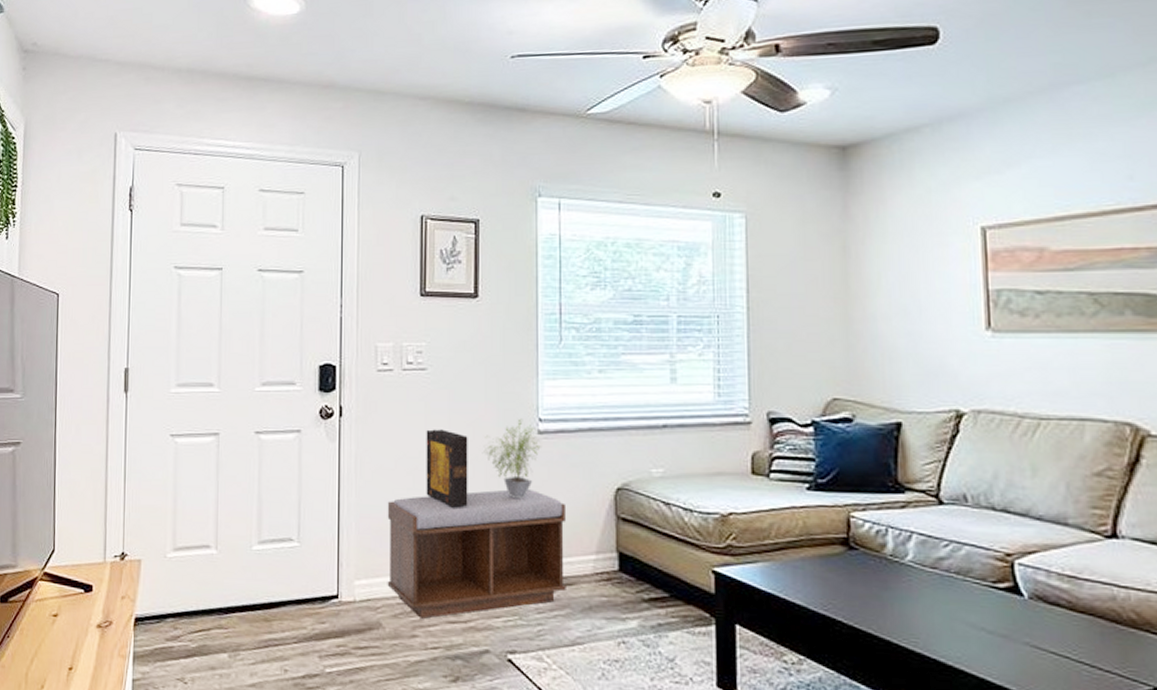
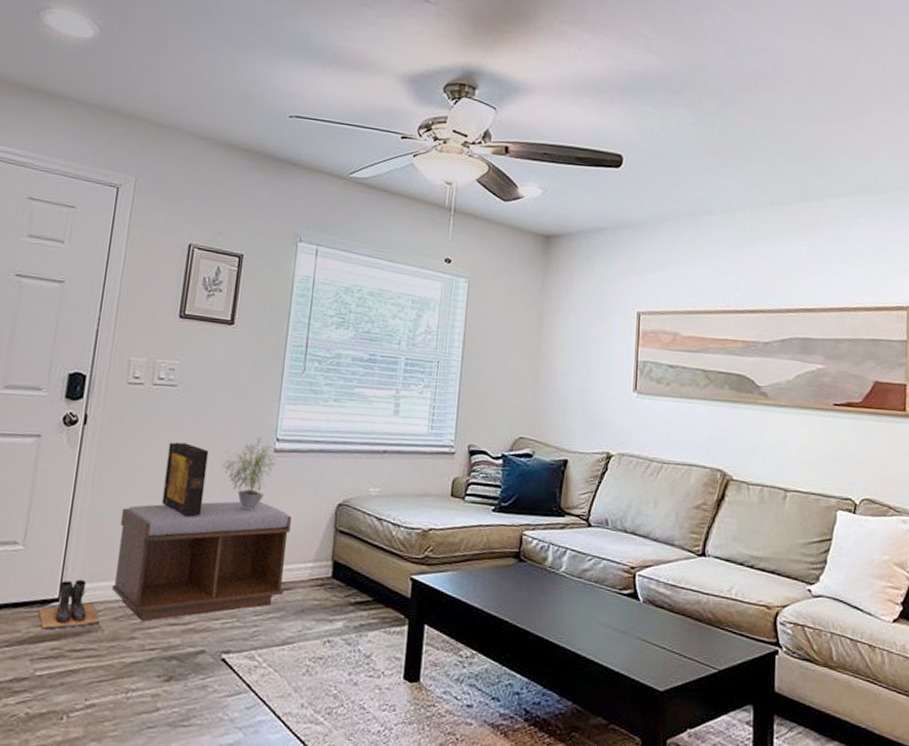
boots: none [320,575,379,627] -> present [38,579,100,630]

